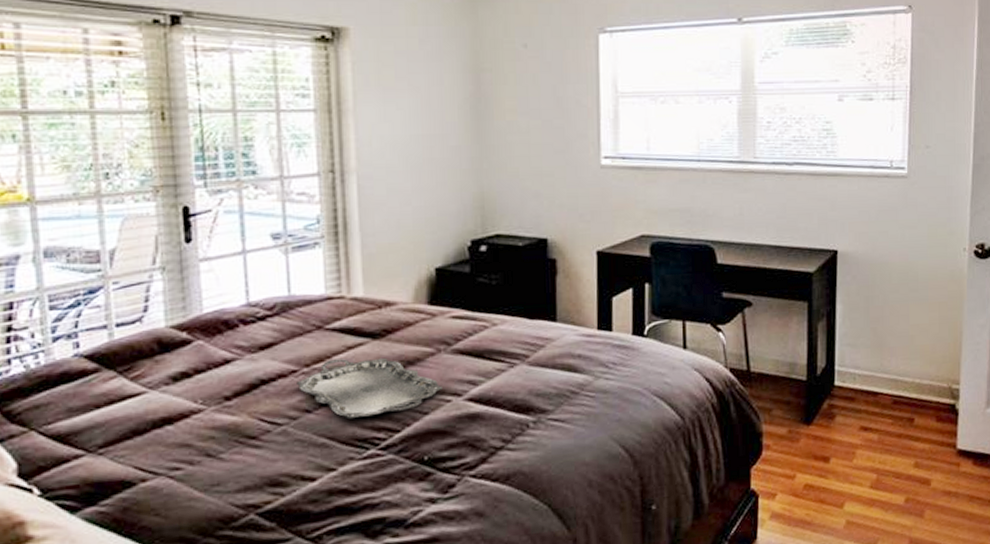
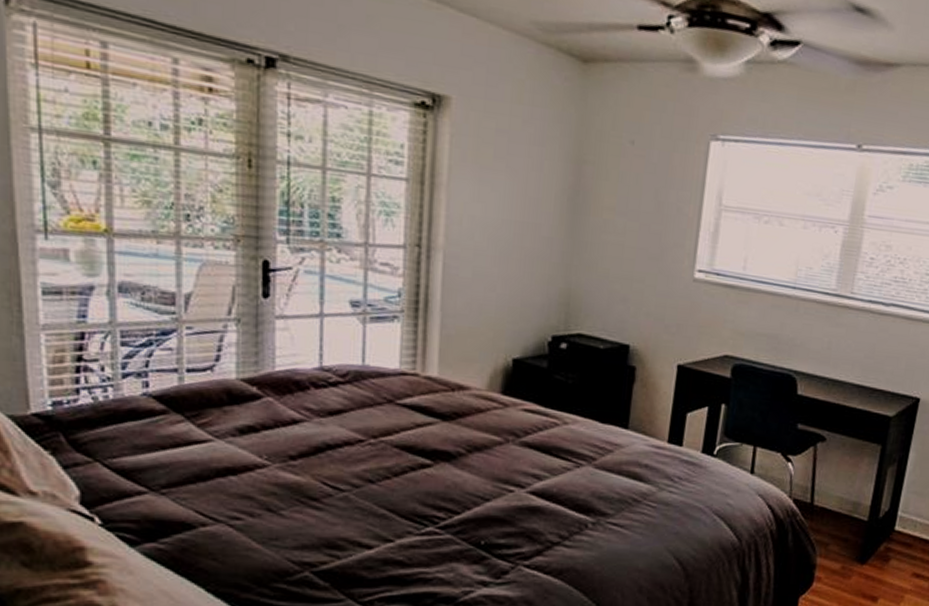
serving tray: present [297,357,443,419] -> none [362,434,507,495]

